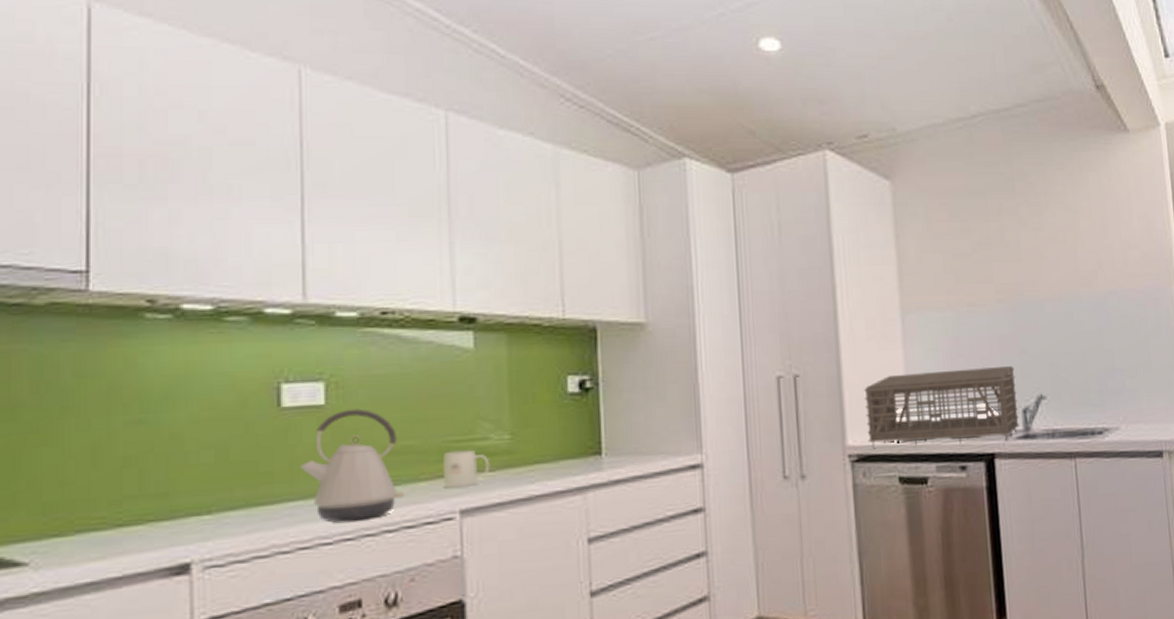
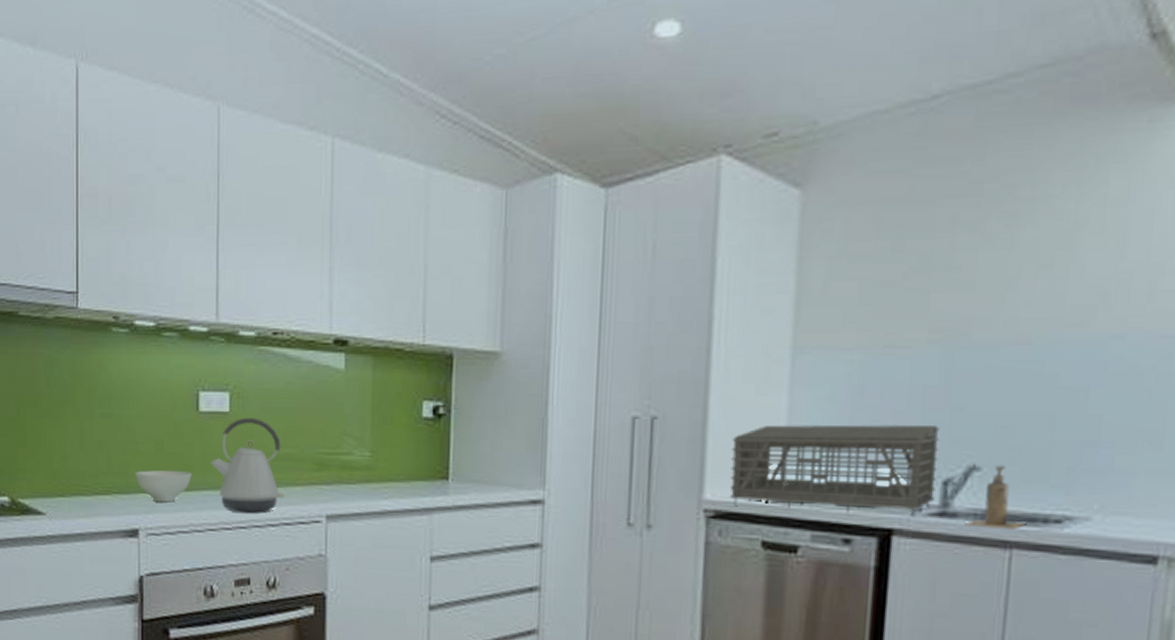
bowl: none [183,481,274,525] -> present [134,470,193,503]
mug: present [442,449,490,488] -> none [314,462,352,495]
soap dispenser: none [1041,393,1081,444] -> present [963,465,1025,530]

